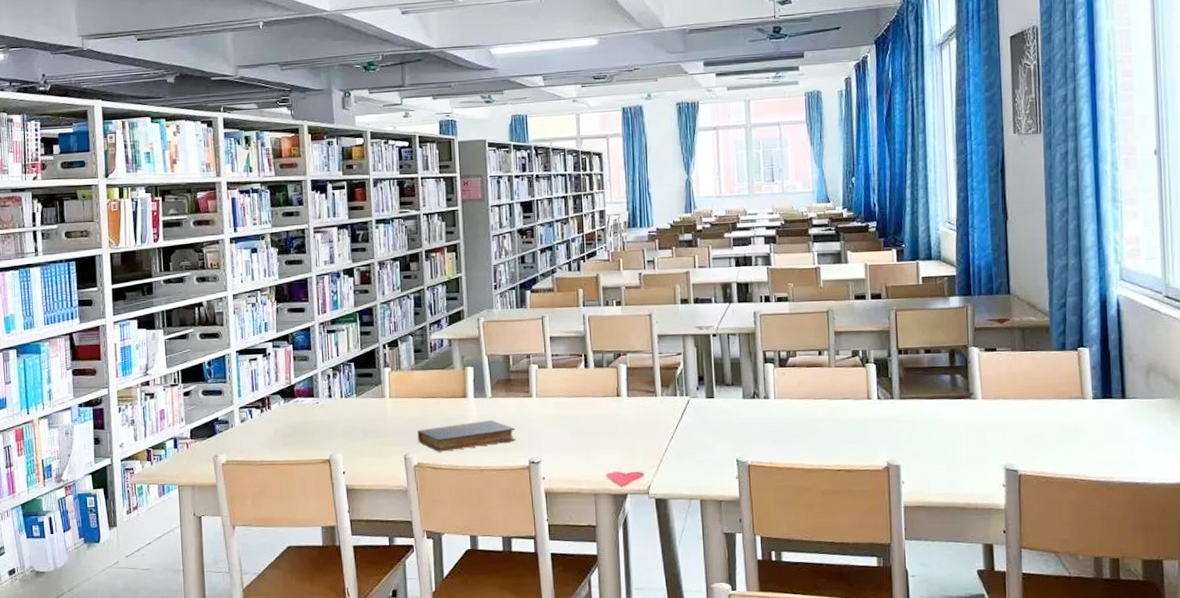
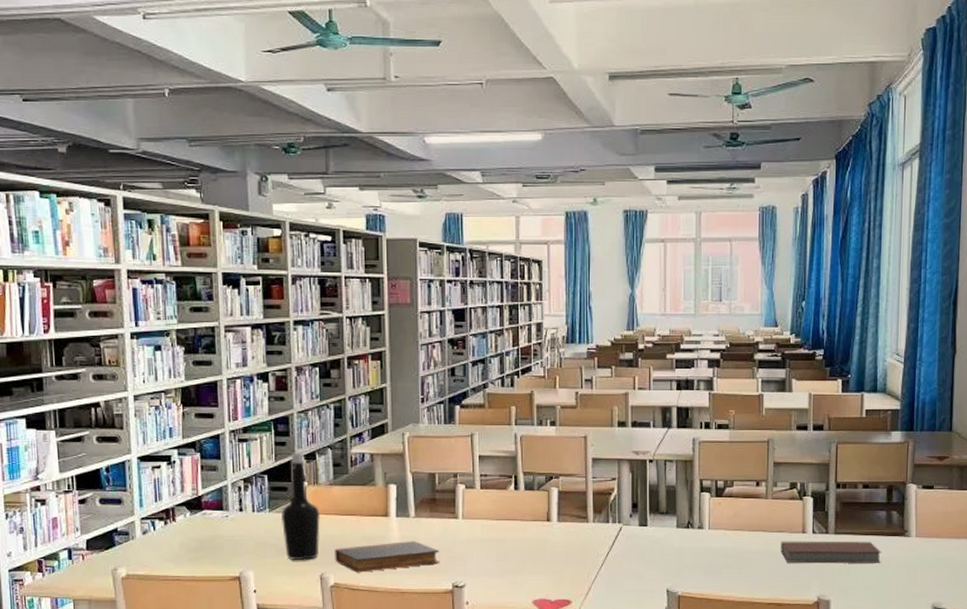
bottle: none [367,340,404,443] -> present [281,452,321,561]
book: none [846,405,949,429] -> present [780,541,882,564]

